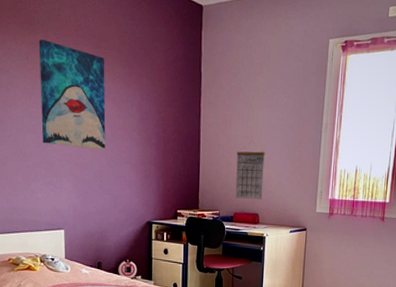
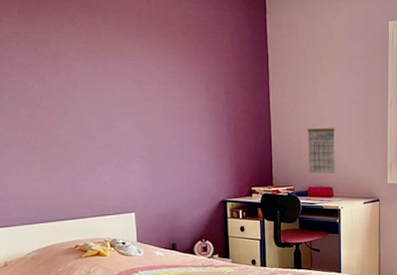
wall art: present [38,39,106,150] -> none [98,22,175,131]

